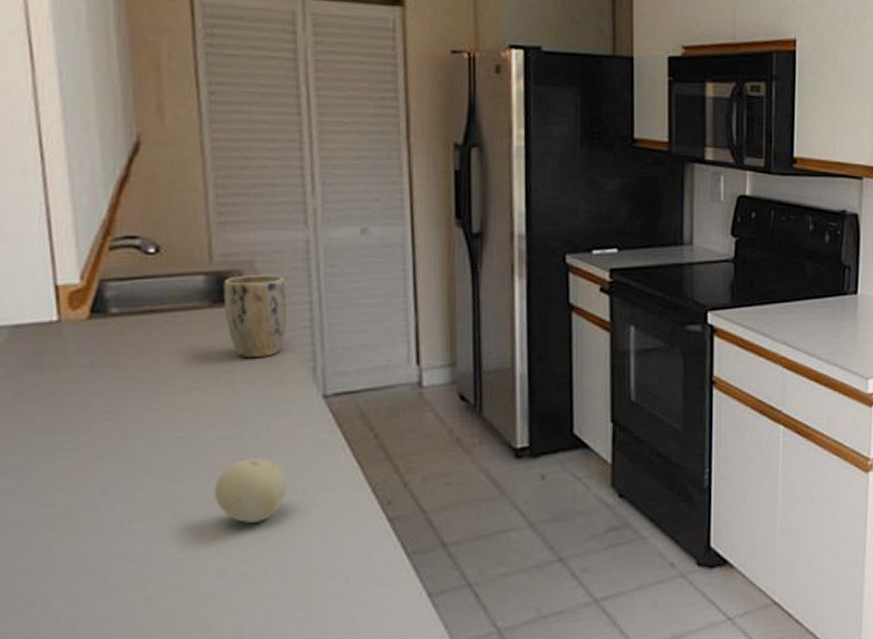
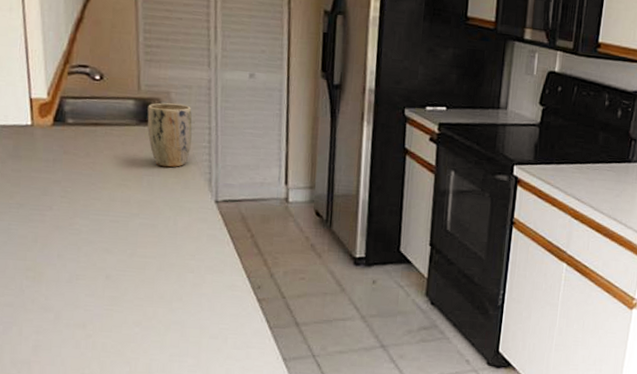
fruit: present [214,458,287,523] -> none [135,242,187,290]

